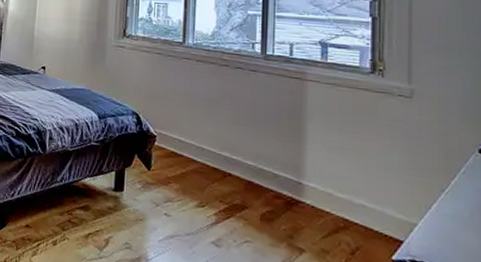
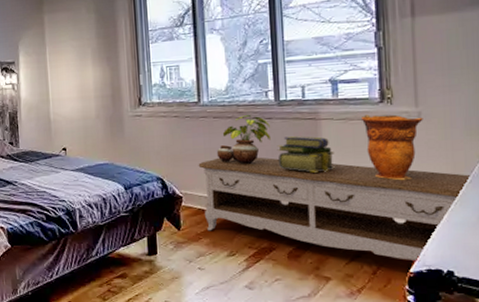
storage bench: none [176,102,464,250] -> present [198,157,470,262]
potted plant: none [196,63,254,114] -> present [216,115,271,164]
stack of books: none [258,92,318,136] -> present [277,136,335,173]
decorative vase: none [351,83,416,159] -> present [362,114,423,181]

